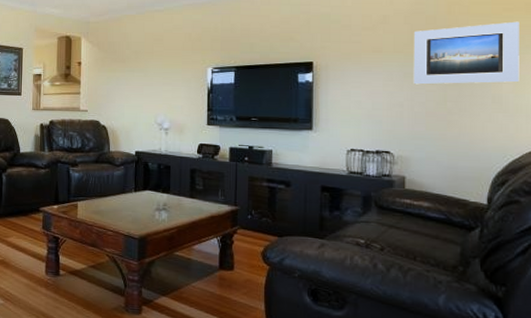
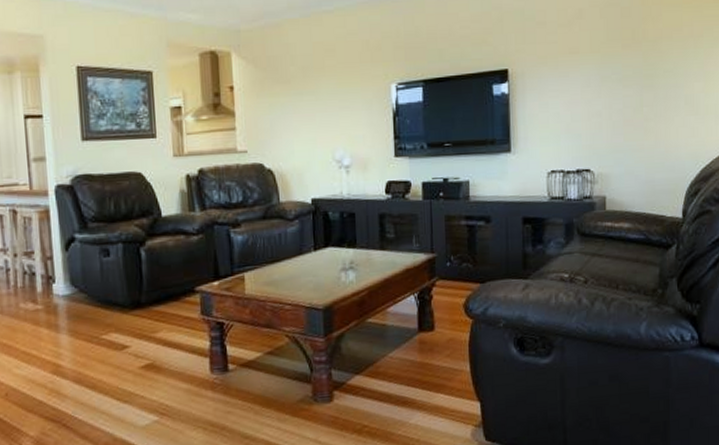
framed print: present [413,21,520,85] -> none [609,11,709,90]

